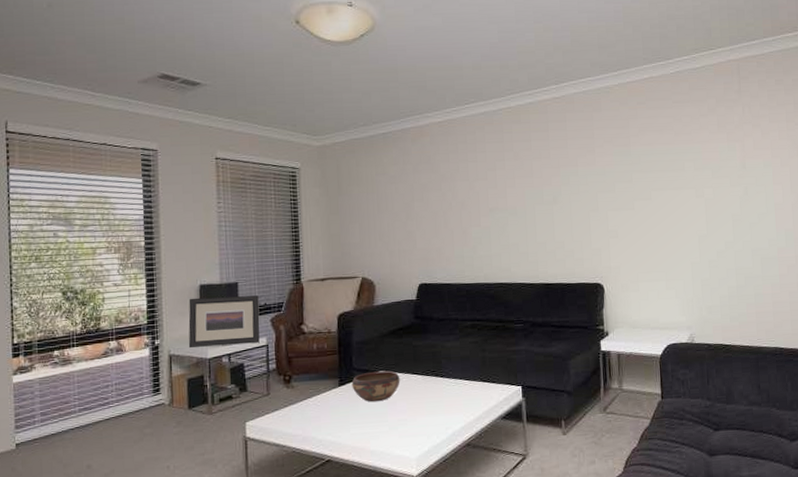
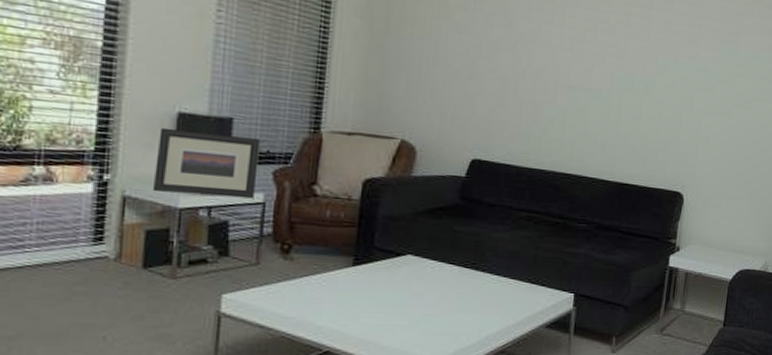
decorative bowl: present [351,370,400,402] -> none [369,254,432,290]

